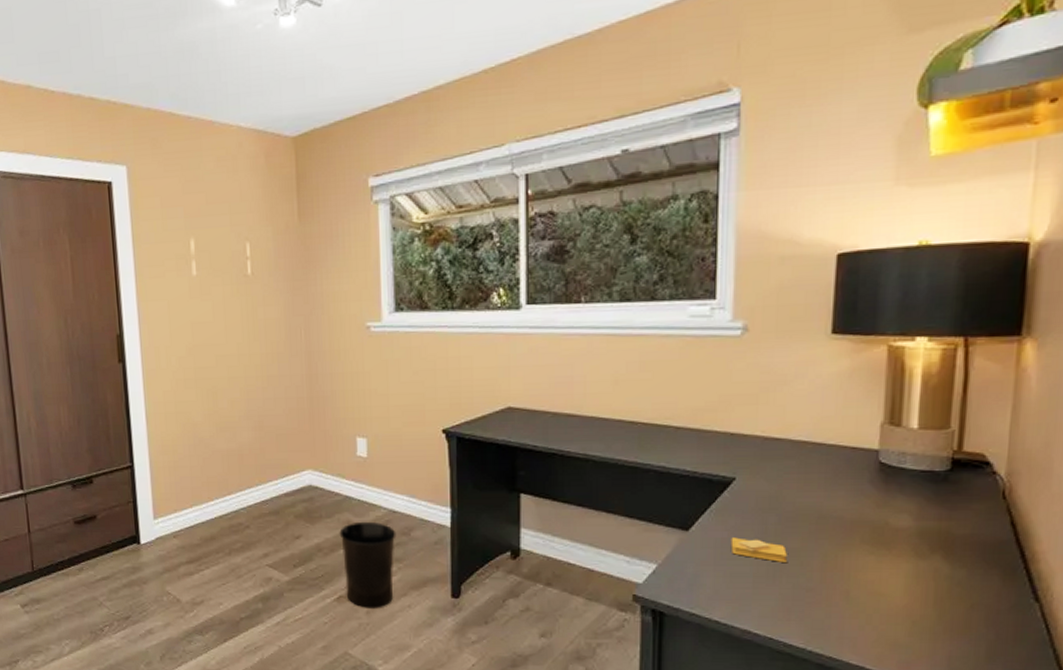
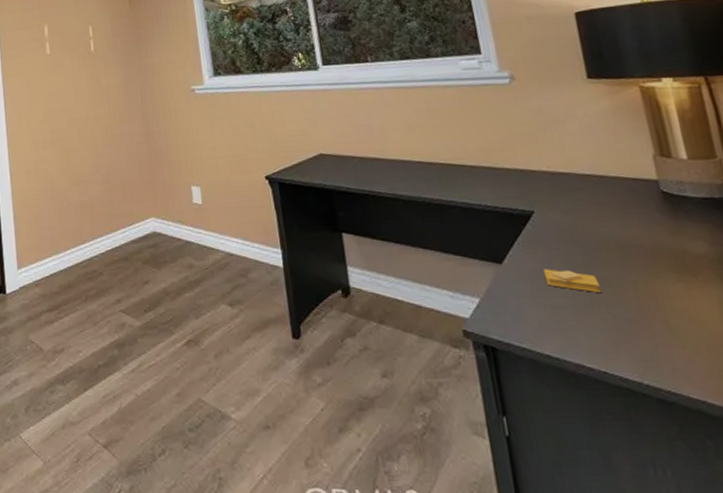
waste bin: present [339,521,397,608] -> none [183,264,238,352]

